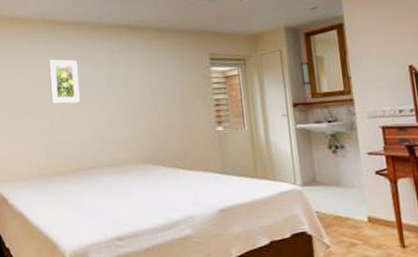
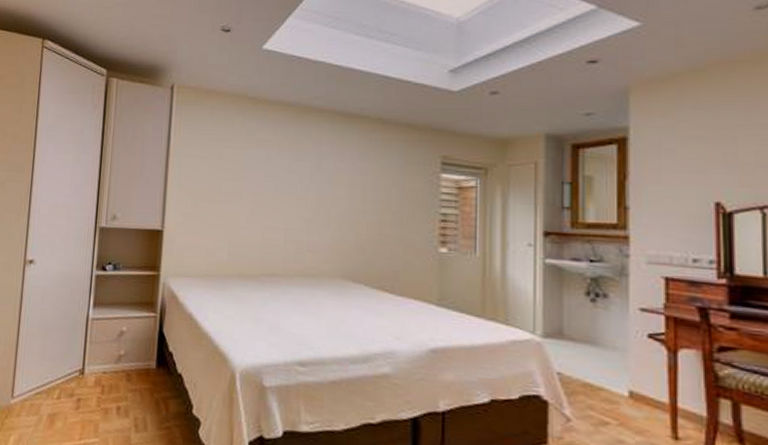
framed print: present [49,59,80,104] -> none [242,142,277,197]

